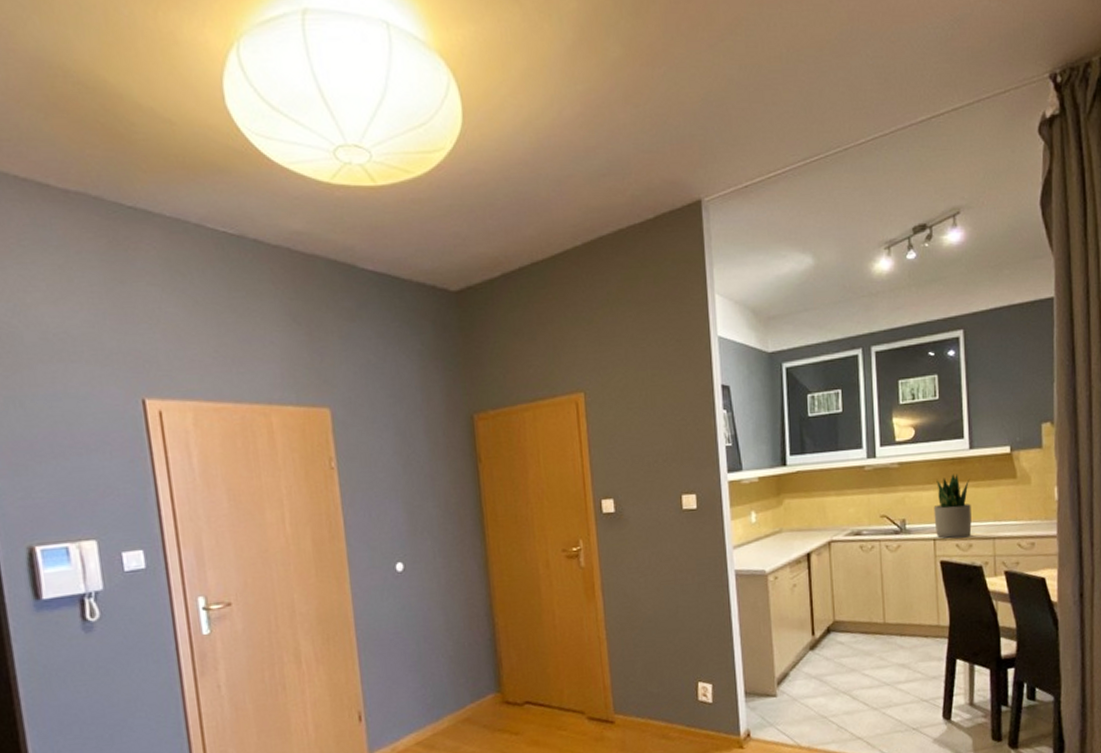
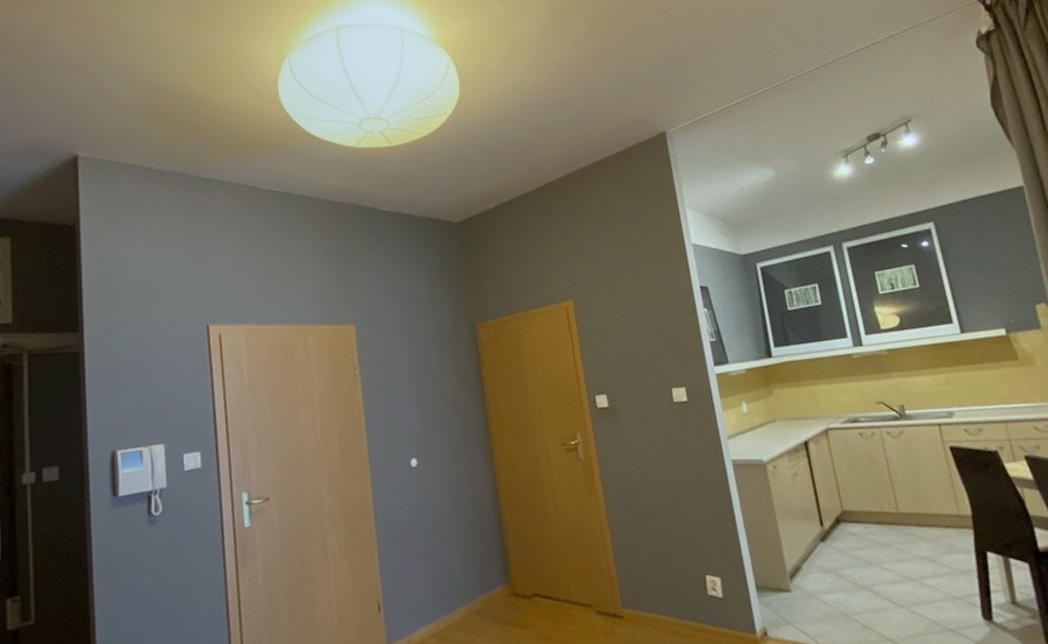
planter: present [933,474,972,539] -> none [931,358,979,423]

